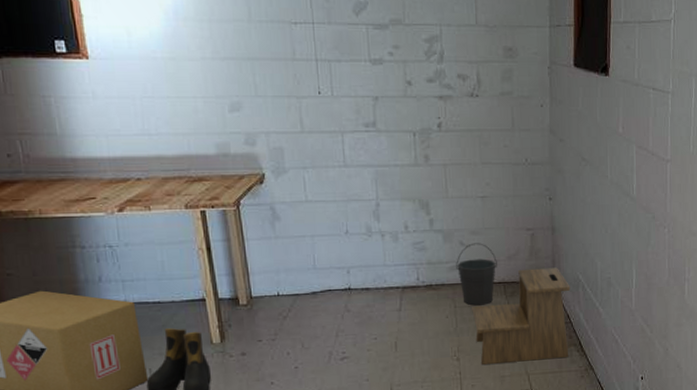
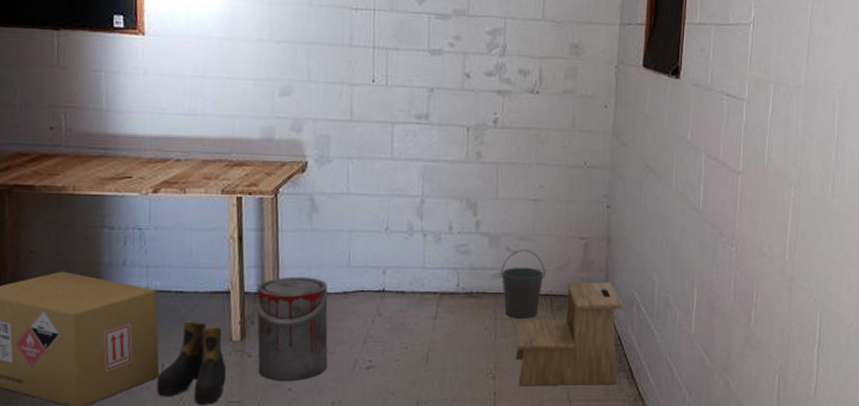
paint can: none [230,280,304,376] -> present [256,276,329,381]

